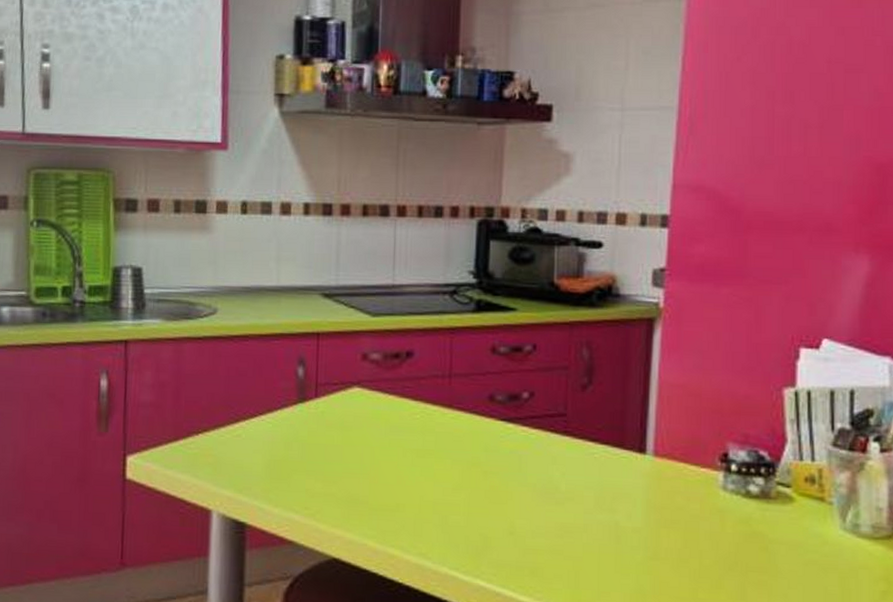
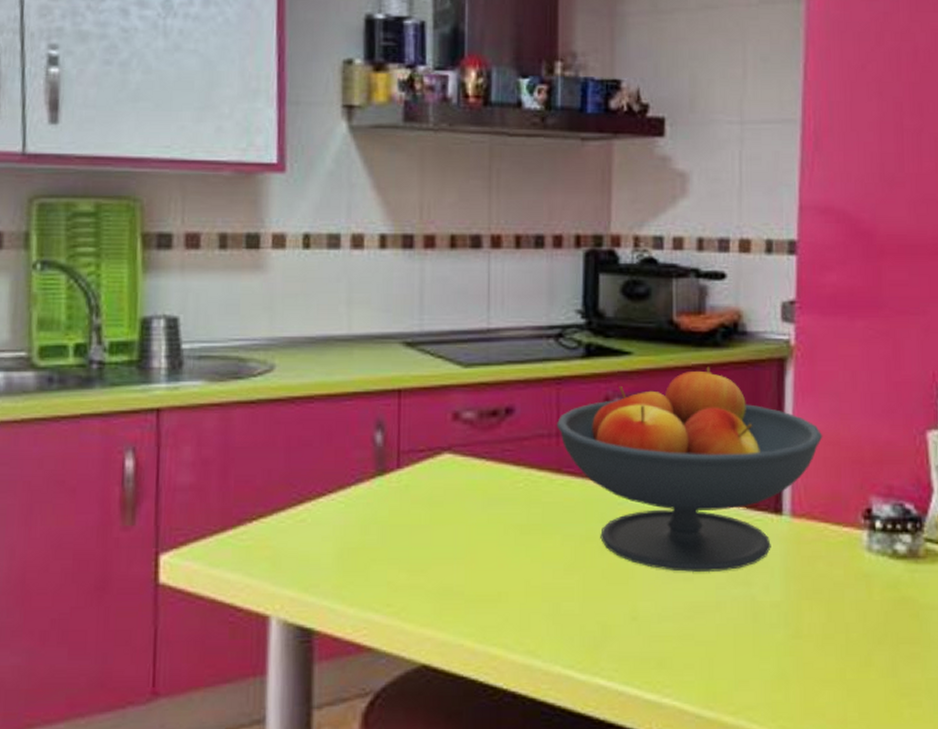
fruit bowl: none [449,323,686,499] -> present [556,366,823,572]

